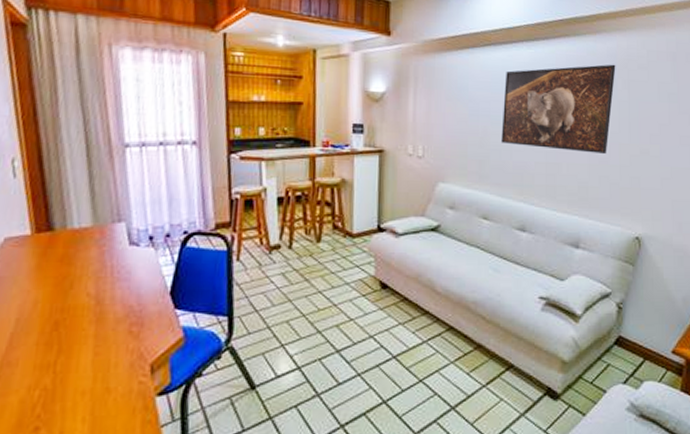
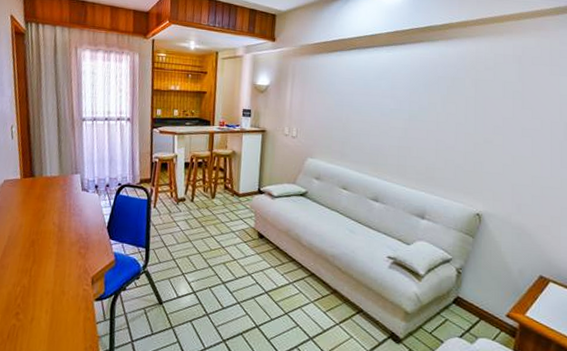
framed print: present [501,64,616,155] -> none [361,65,465,142]

